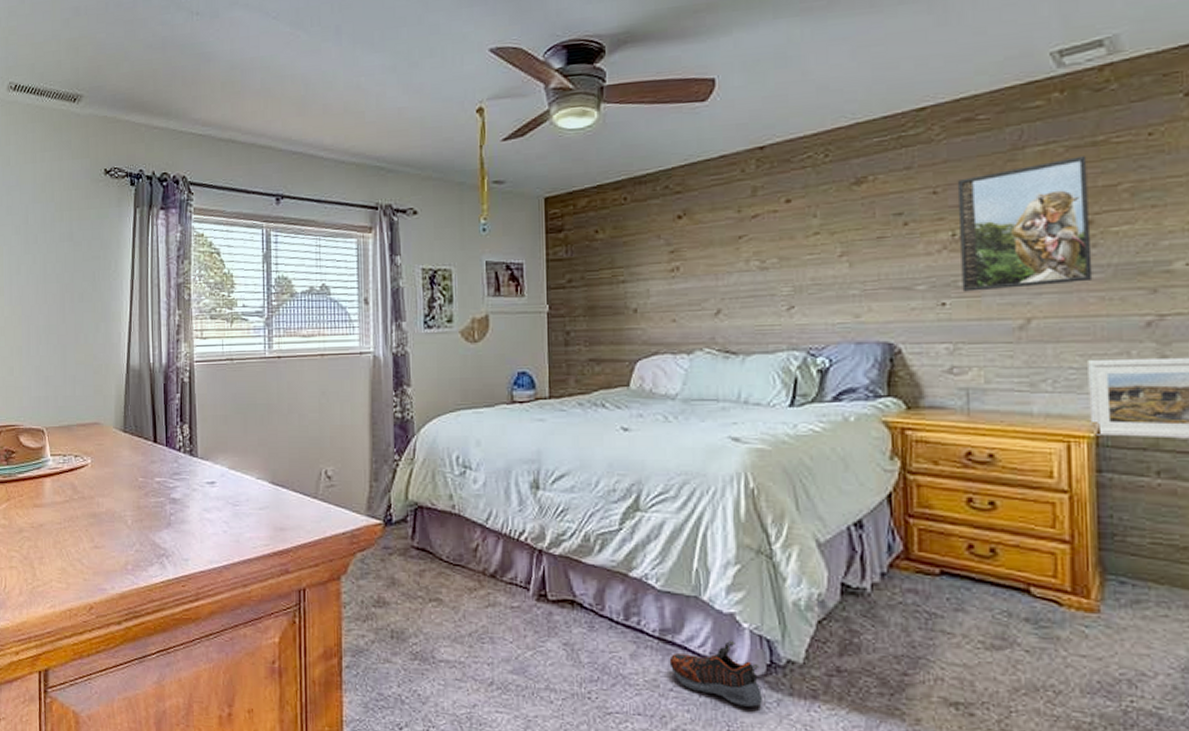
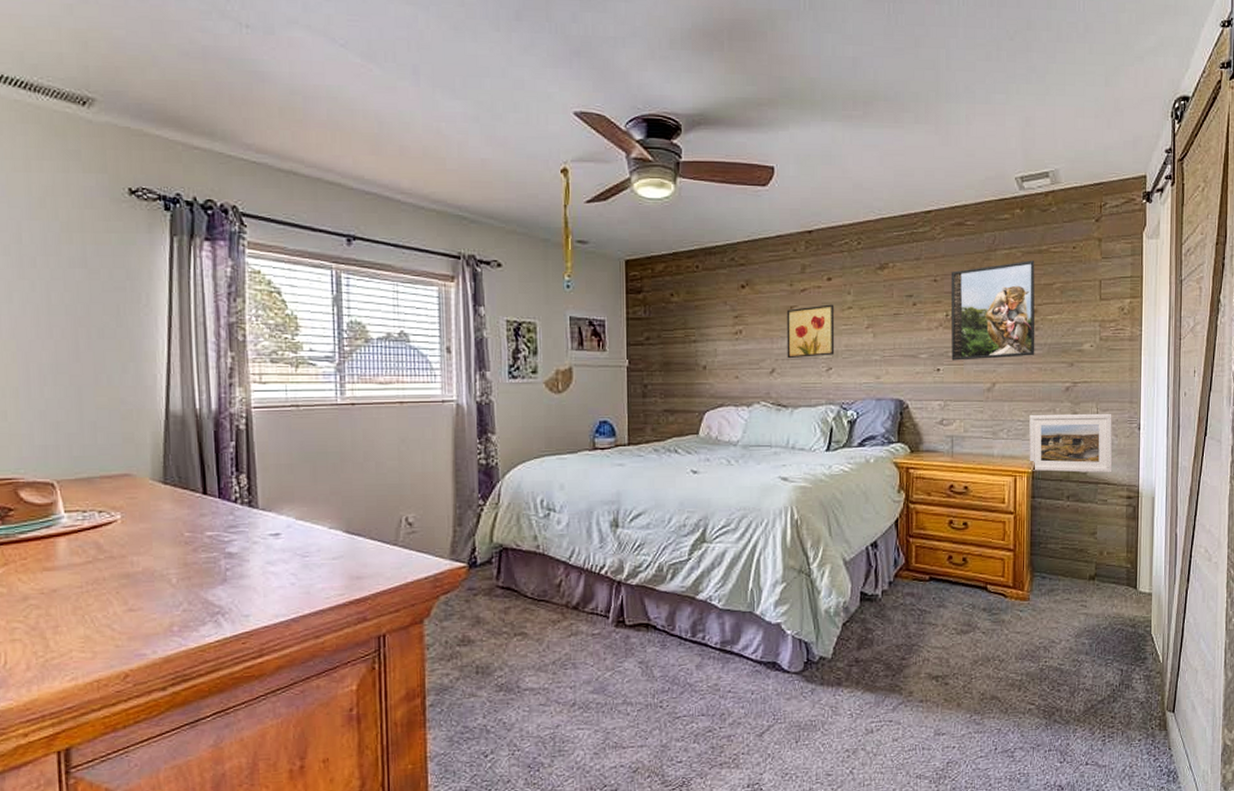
shoe: present [669,641,762,707] -> none [728,646,800,698]
wall art: none [734,230,798,297] -> present [786,304,835,359]

